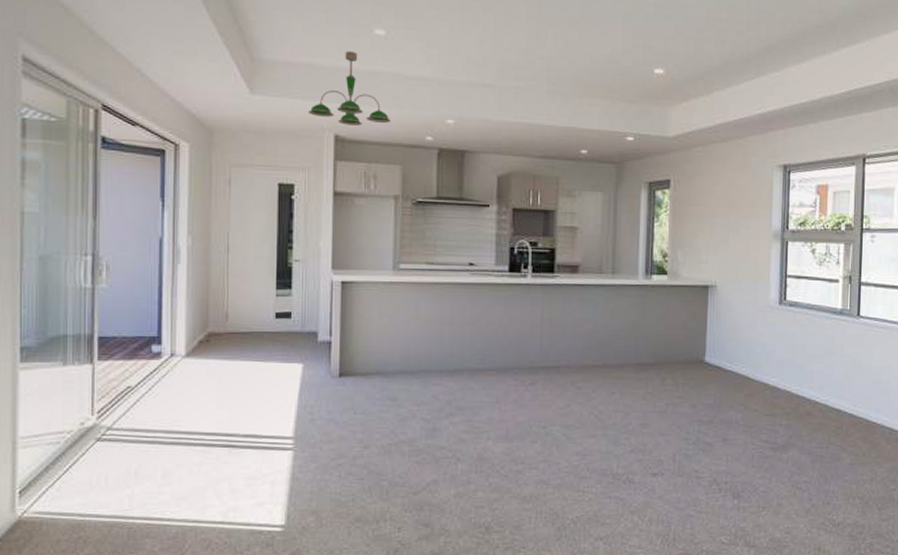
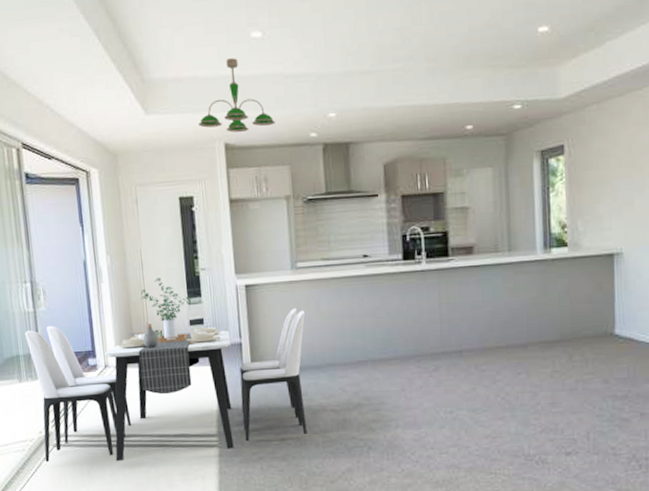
dining table: none [77,265,402,461] -> present [24,278,307,462]

